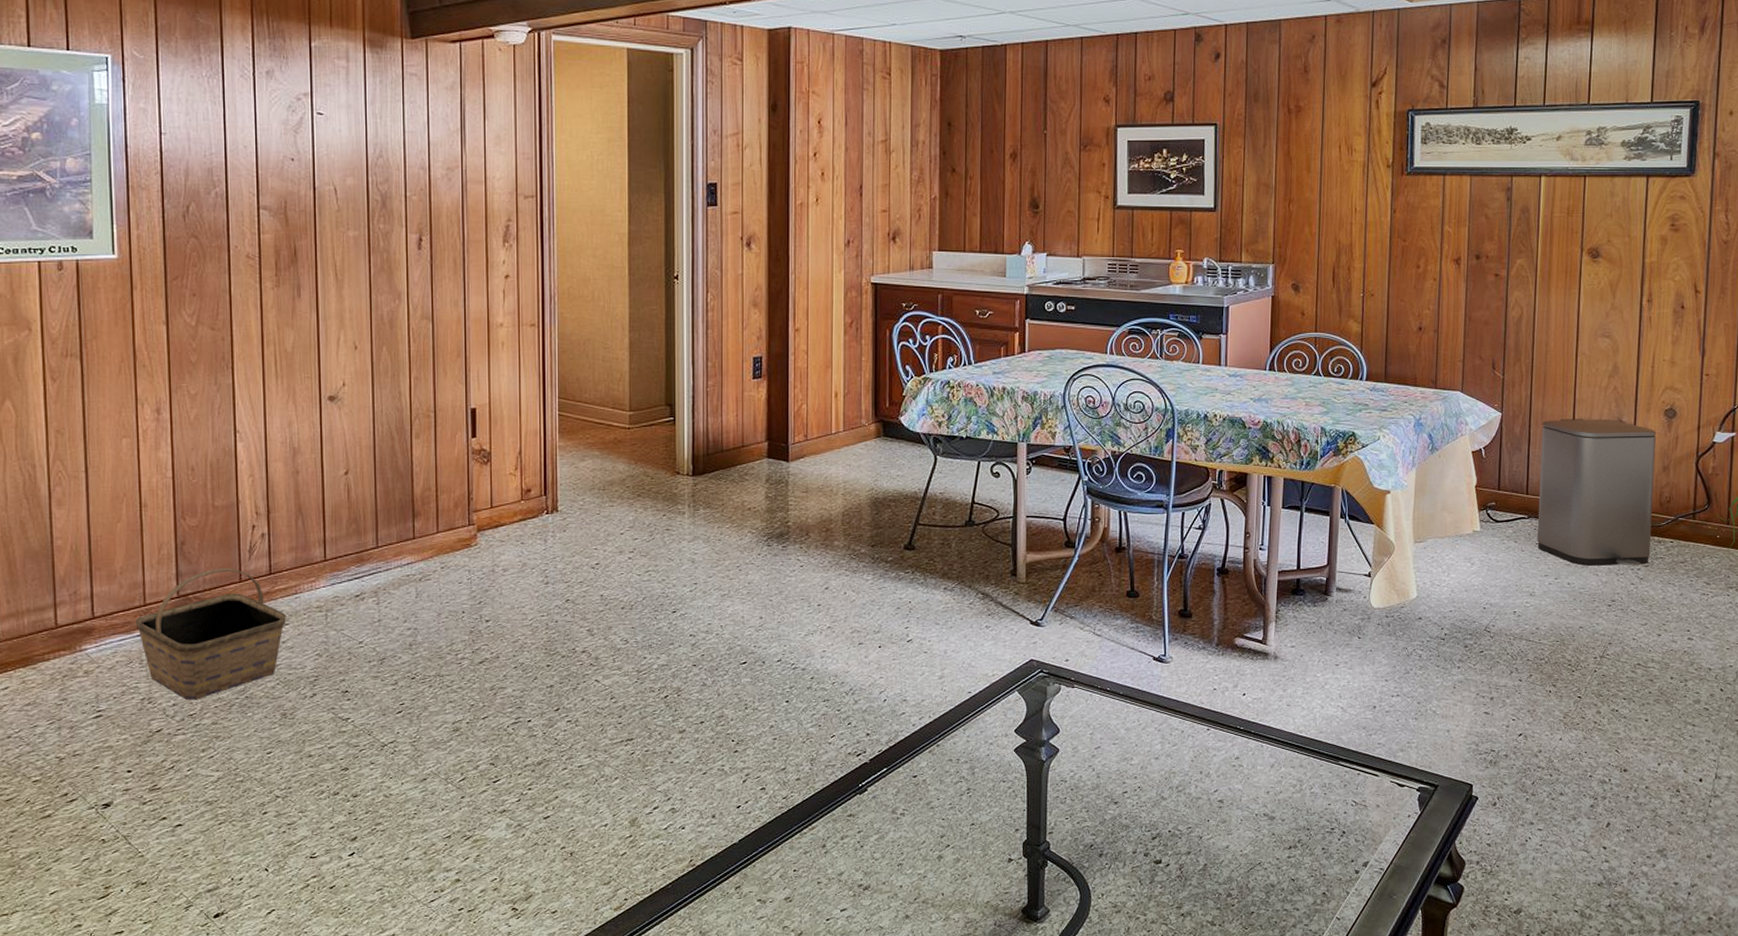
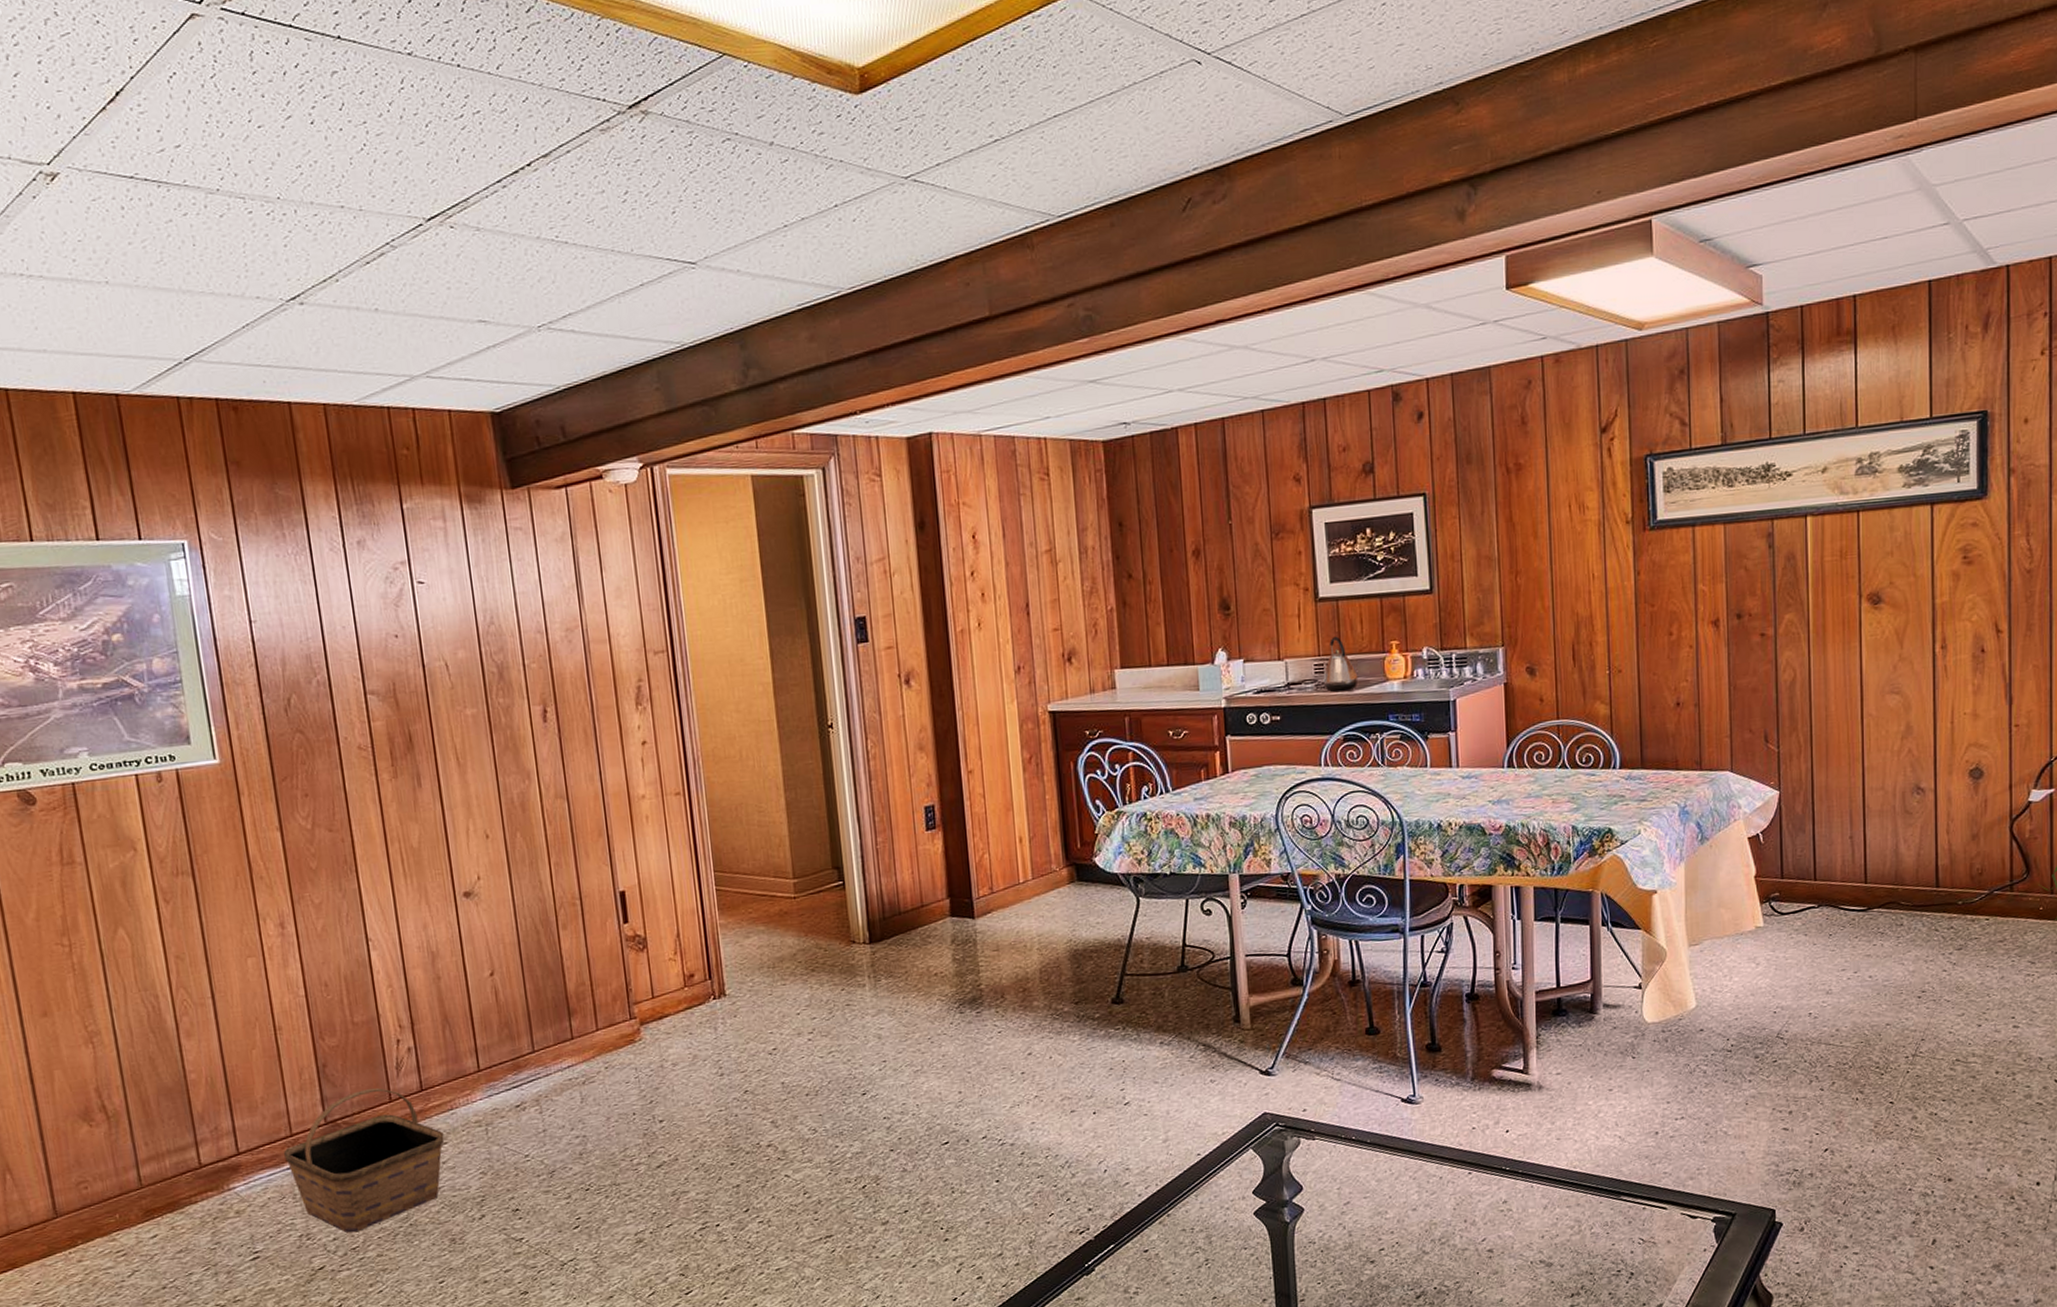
kettle: none [1115,241,1146,289] -> present [1323,636,1358,692]
pedal bin: present [1537,418,1657,566] -> none [1828,786,1963,955]

